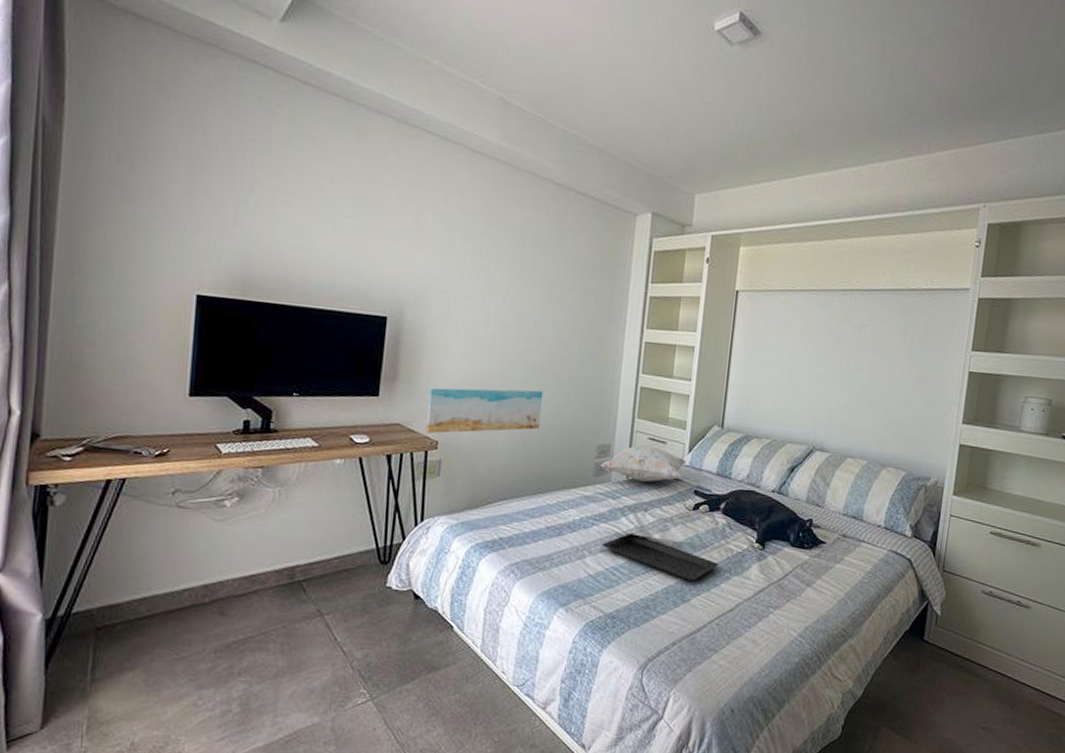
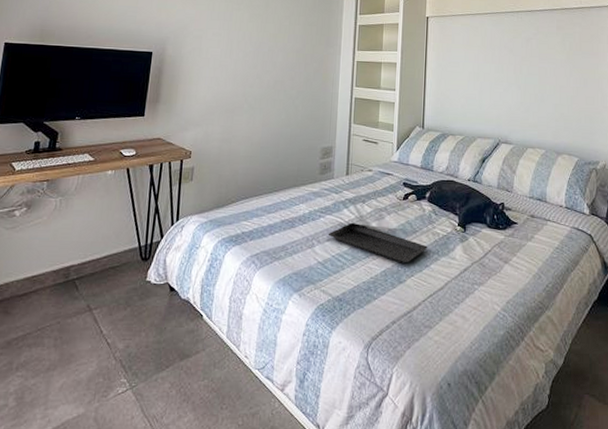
wall art: present [425,387,543,434] -> none [181,104,277,146]
decorative pillow: present [601,445,687,482] -> none [325,146,396,177]

